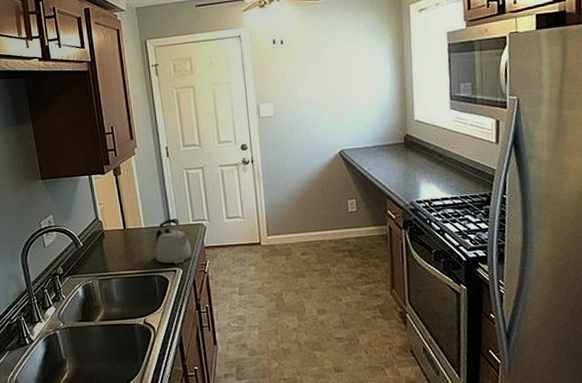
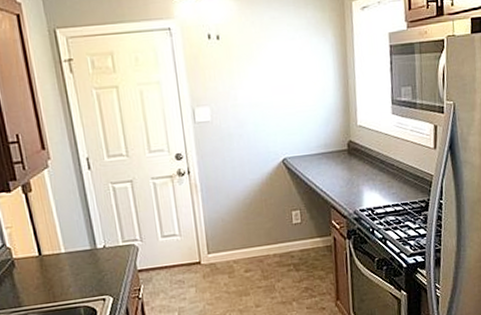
kettle: present [155,218,192,264] -> none [78,239,124,292]

